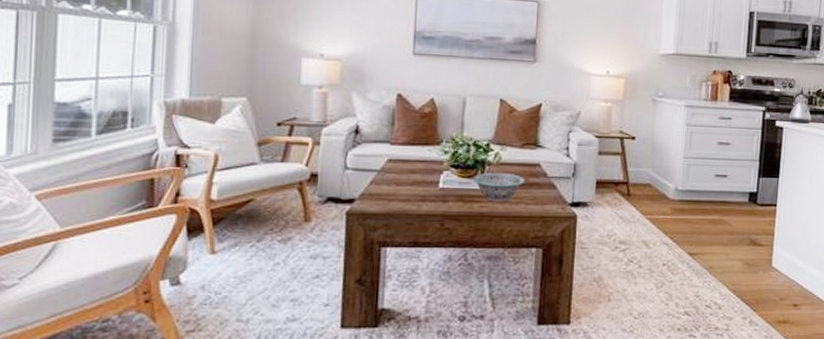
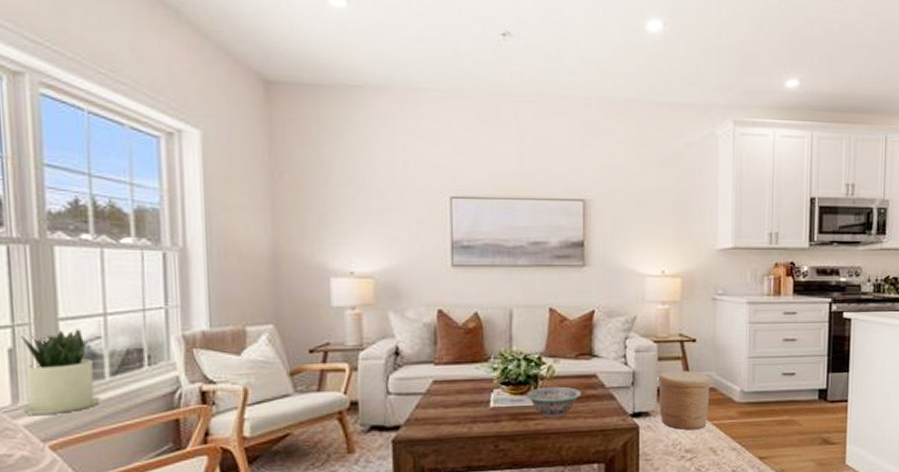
planter: none [15,88,86,166] -> present [21,327,102,415]
woven basket: none [597,164,646,223] -> present [658,370,710,430]
kettle: present [788,92,812,124] -> none [856,280,881,313]

